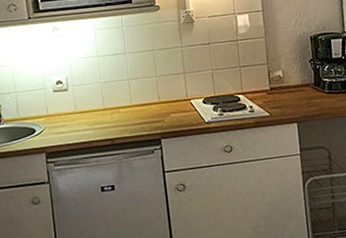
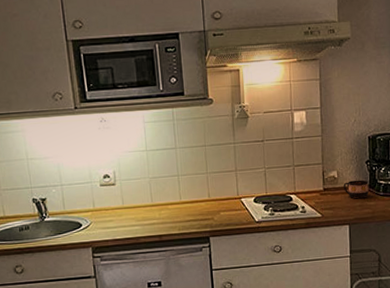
cup: none [289,78,315,97] -> present [343,179,369,199]

